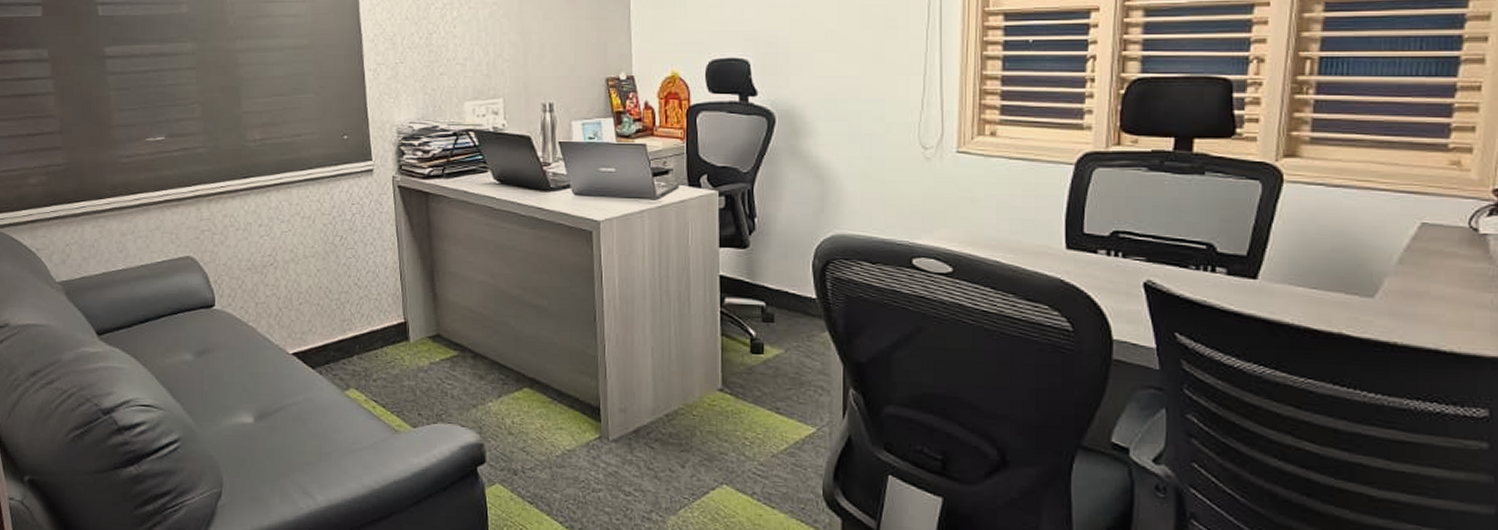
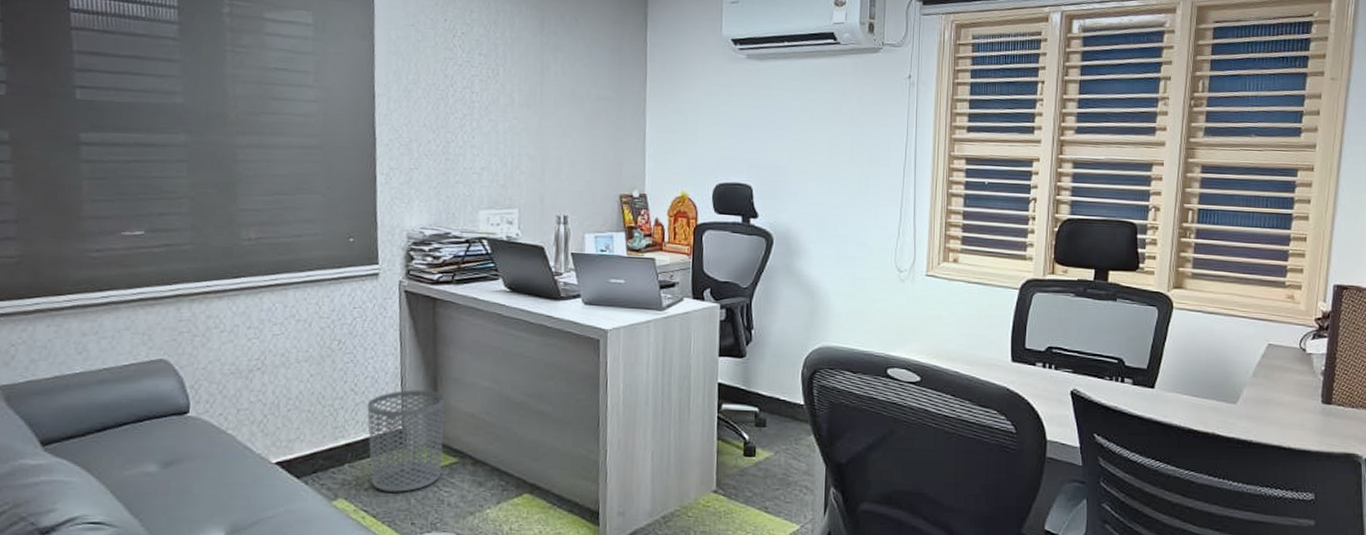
waste bin: none [371,284,443,384] -> present [367,389,445,492]

